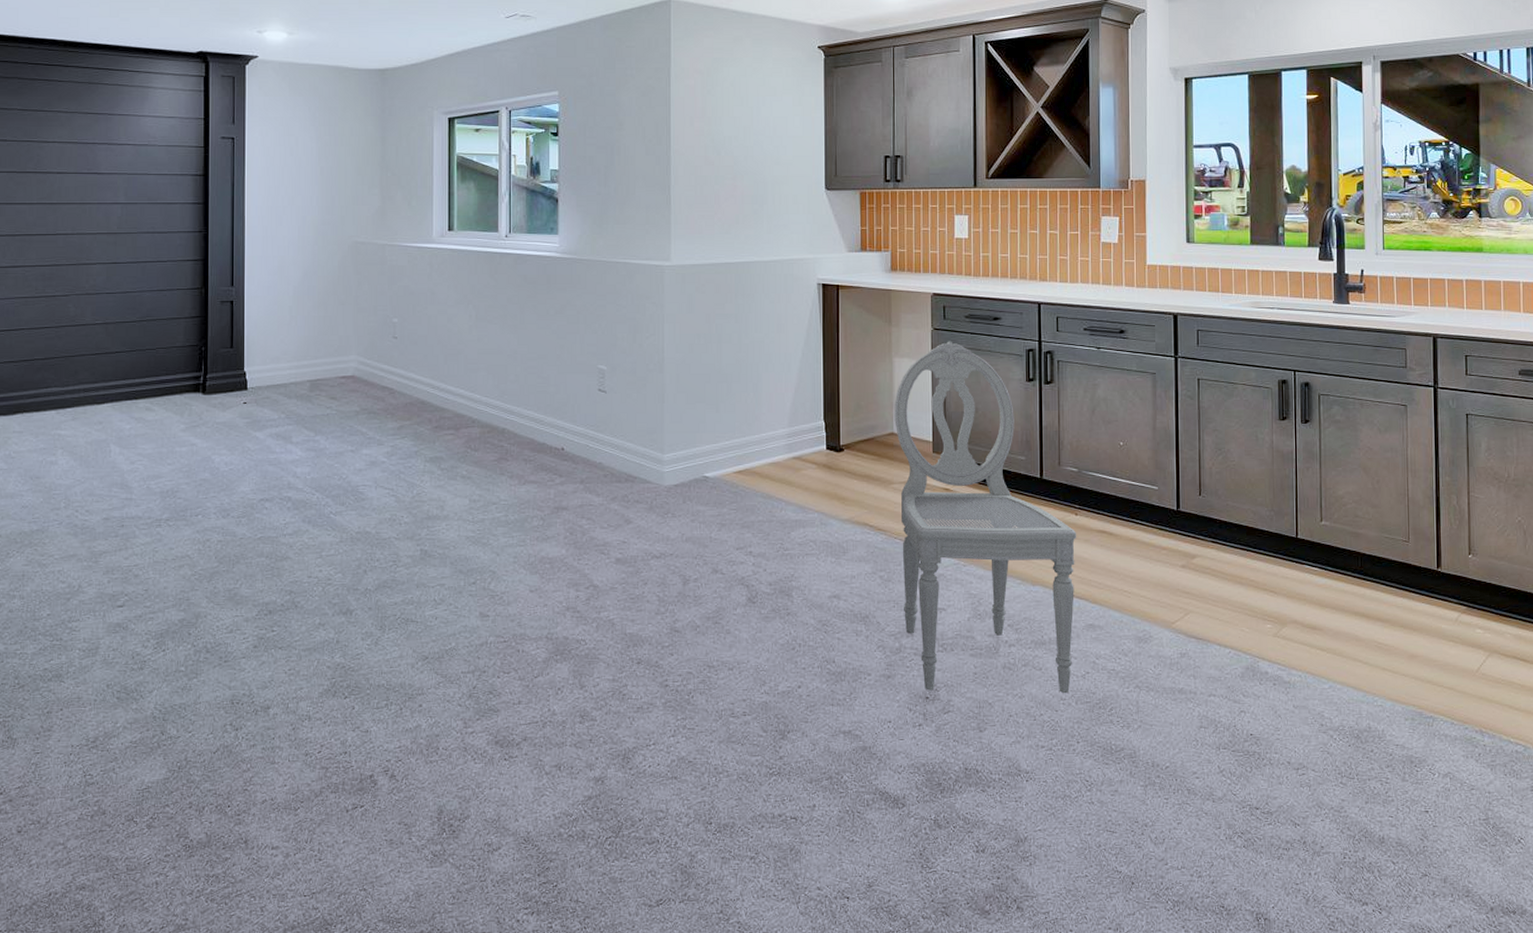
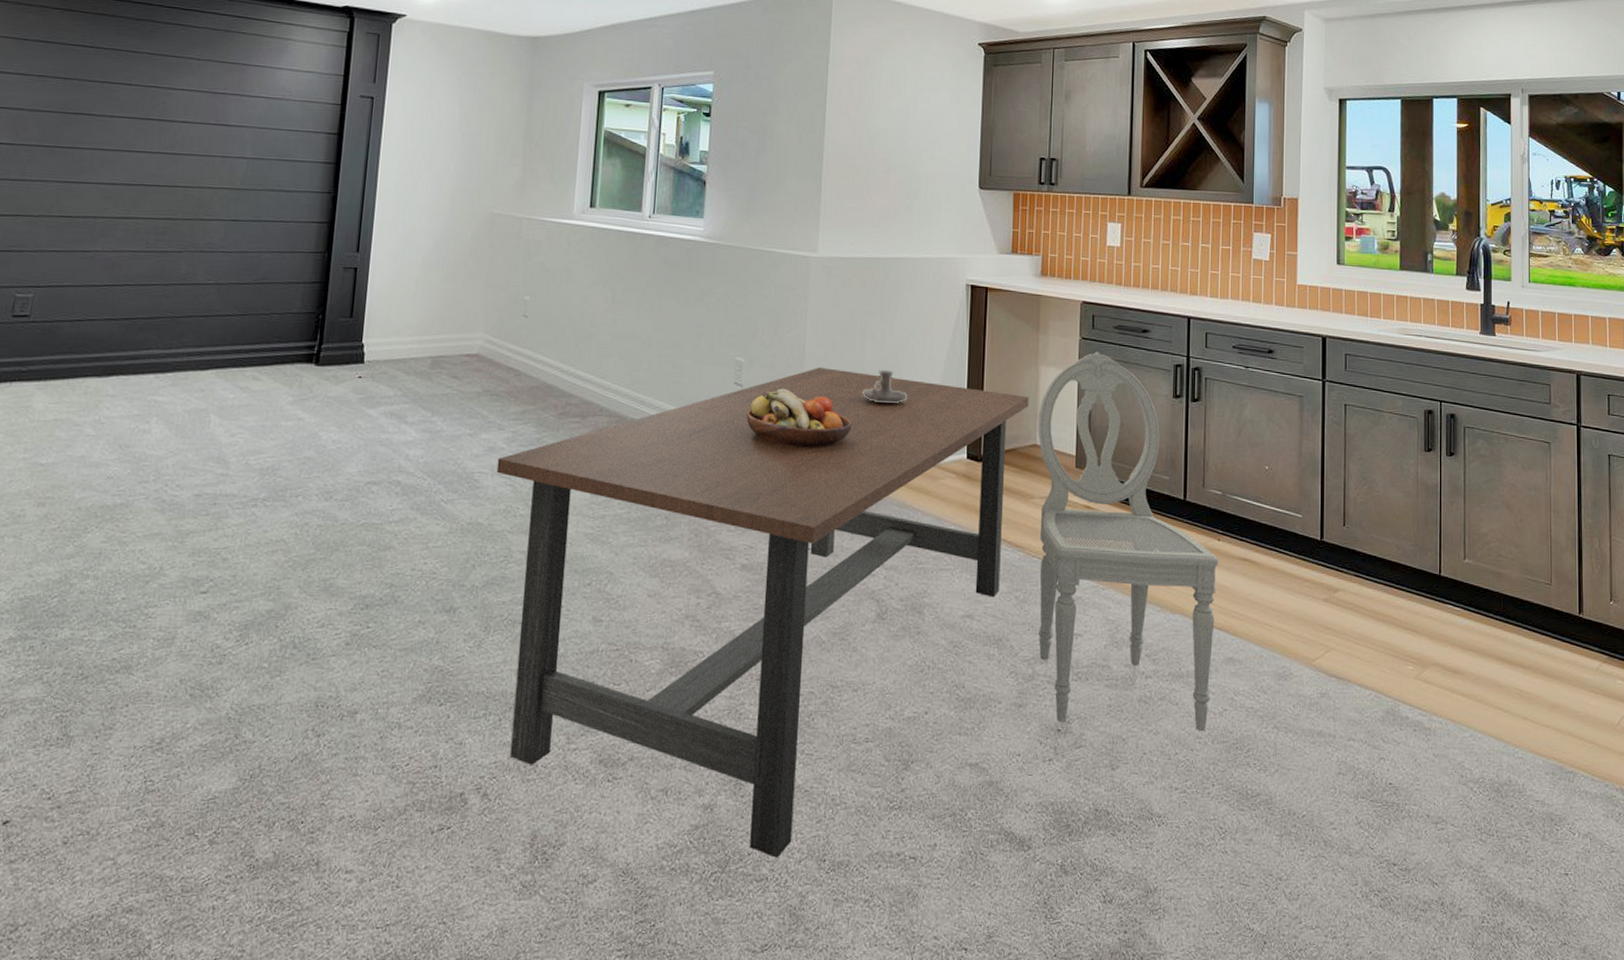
dining table: none [379,371,884,823] -> present [496,367,1029,858]
fruit bowl: none [612,392,713,446] -> present [746,388,852,447]
candle holder: none [722,369,766,402] -> present [862,369,908,404]

